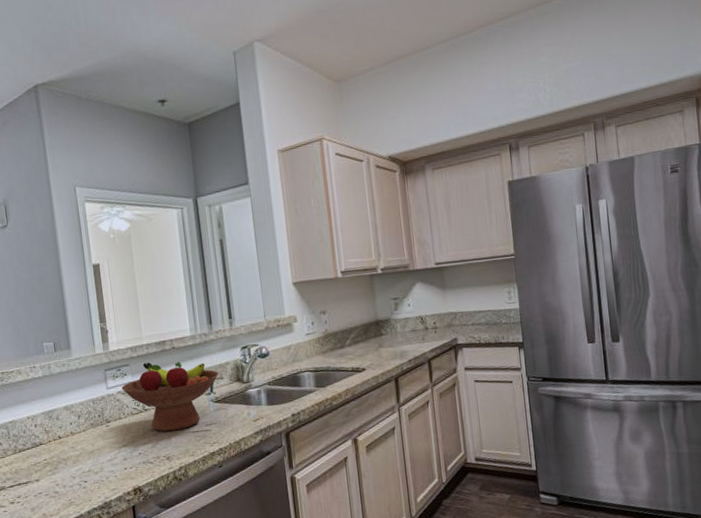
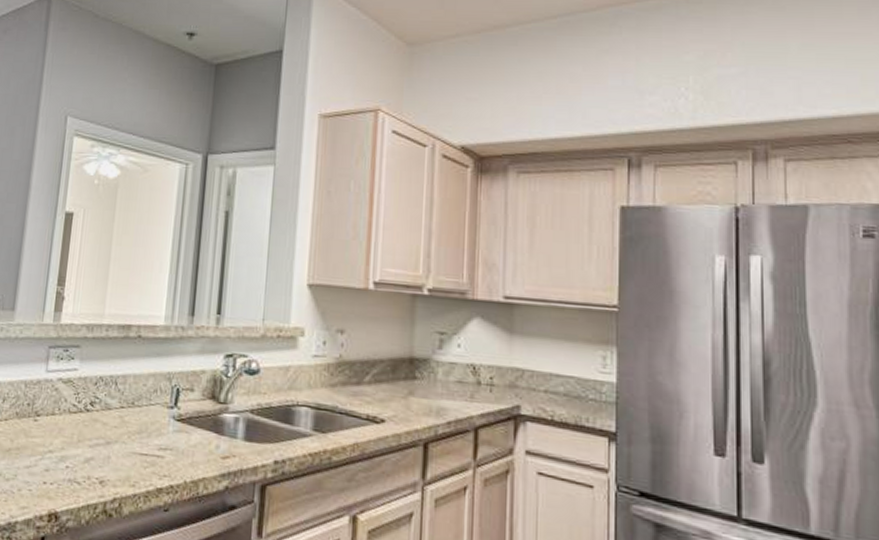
fruit bowl: present [121,362,219,432] -> none [64,347,190,448]

